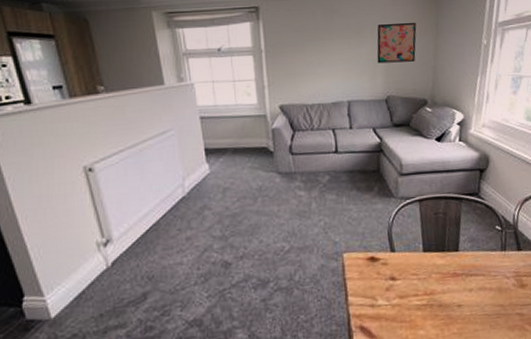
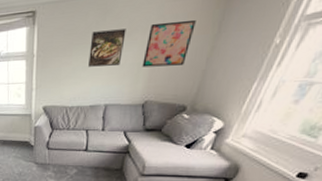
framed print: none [322,27,356,63] -> present [88,29,126,67]

